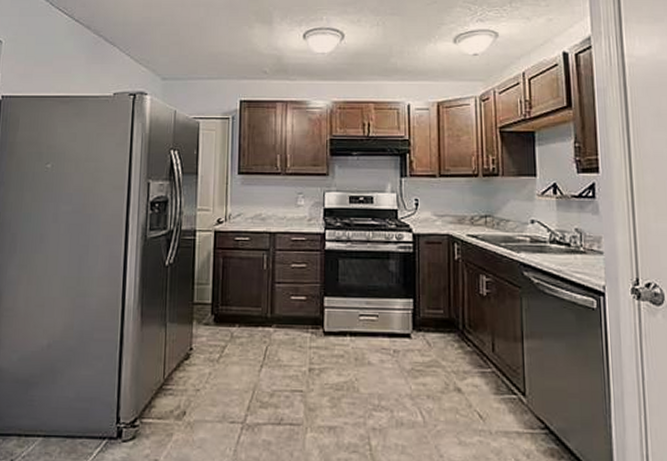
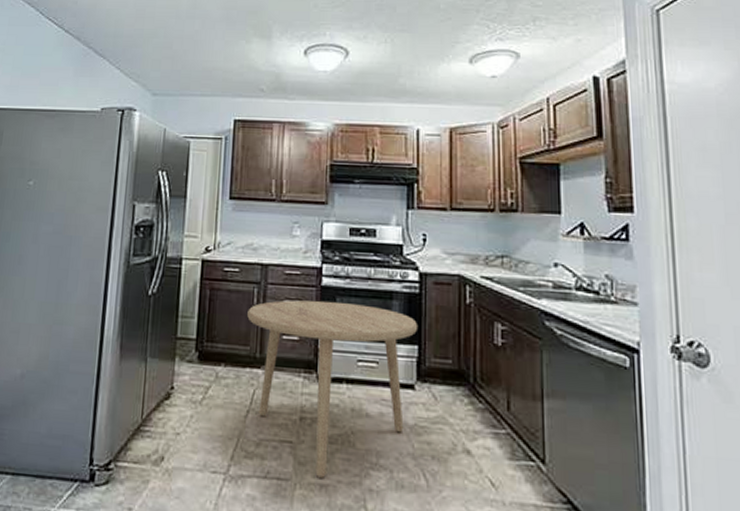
dining table: none [258,263,413,421] -> present [247,300,418,478]

